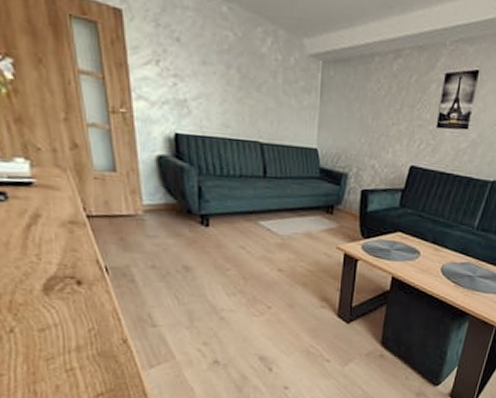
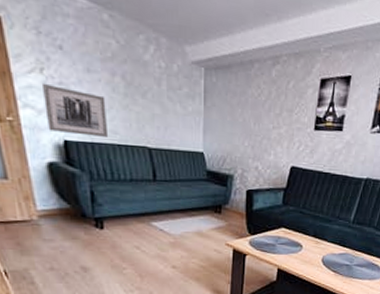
wall art: none [156,74,221,131] -> present [41,82,109,137]

